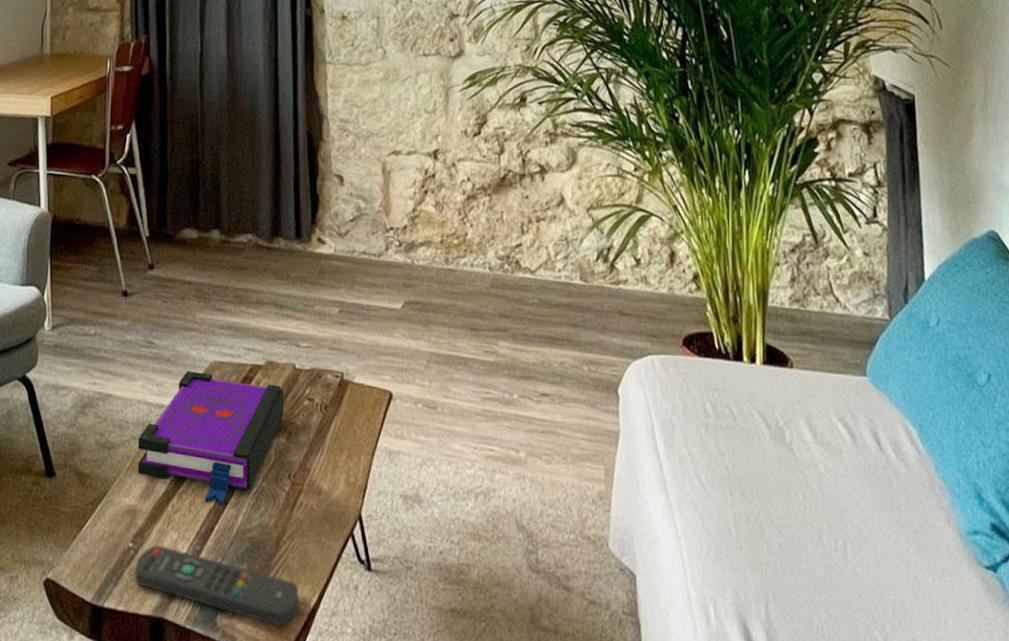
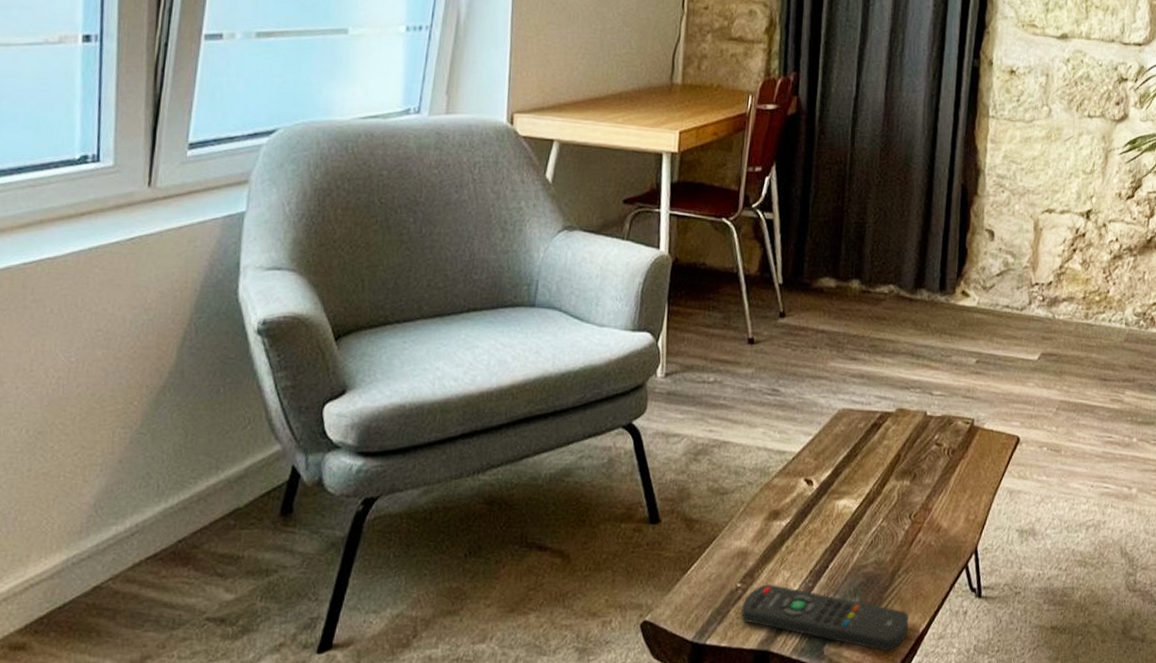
board game: present [137,371,284,505] -> none [751,418,913,545]

